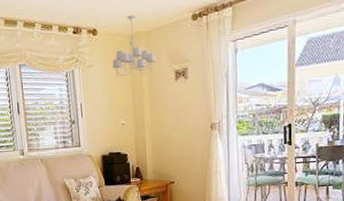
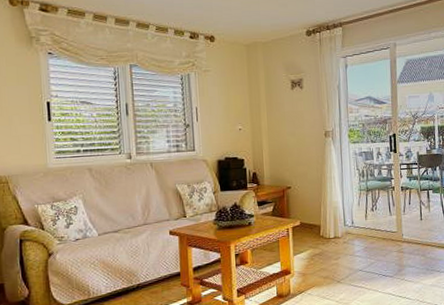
chandelier: present [112,15,155,77] -> none [229,26,272,84]

